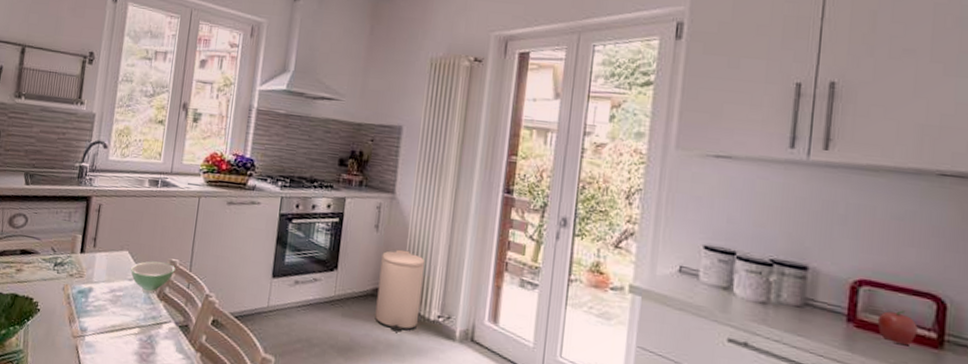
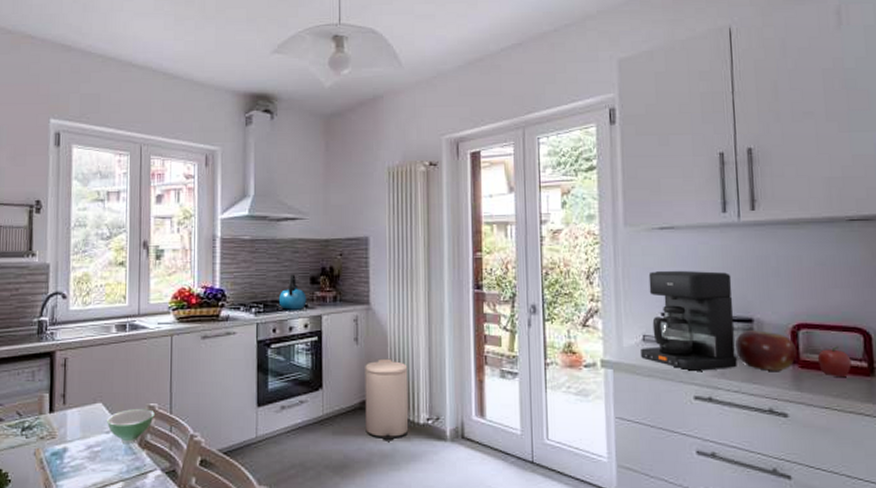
kettle: none [305,153,333,191] -> present [278,274,307,311]
coffee maker: none [673,200,790,316] -> present [640,270,737,371]
fruit: none [782,277,855,327] -> present [734,329,798,371]

